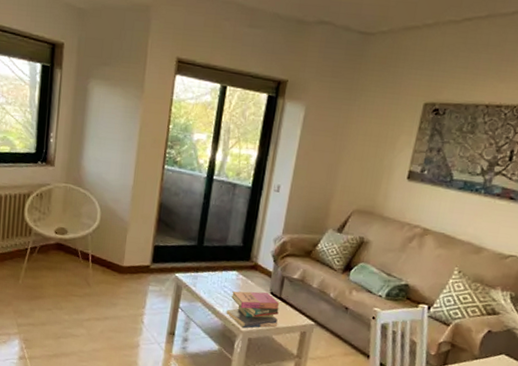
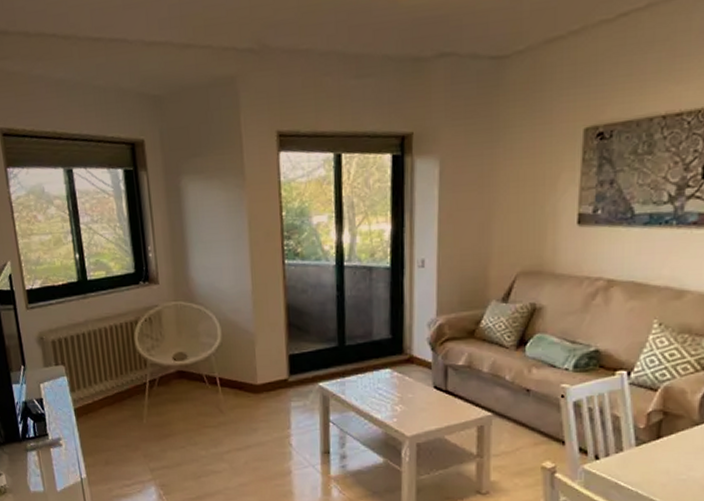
books: present [226,290,280,329] -> none [385,388,449,433]

